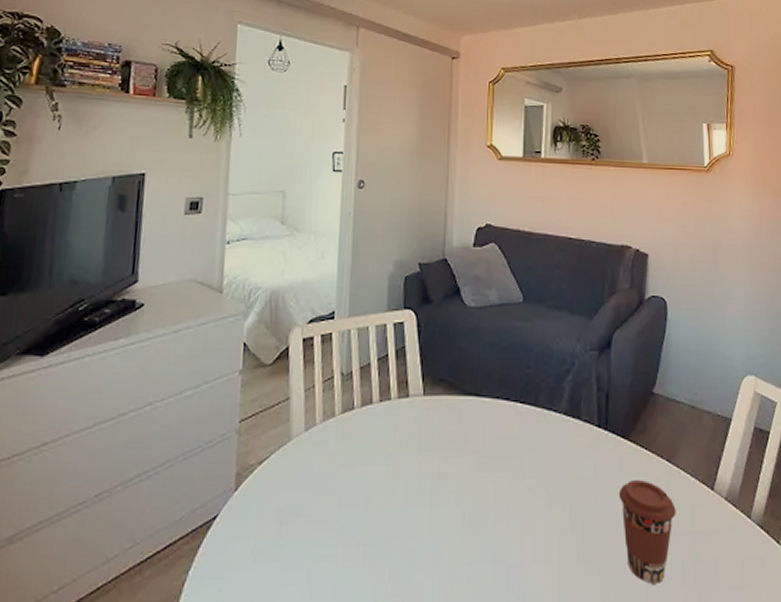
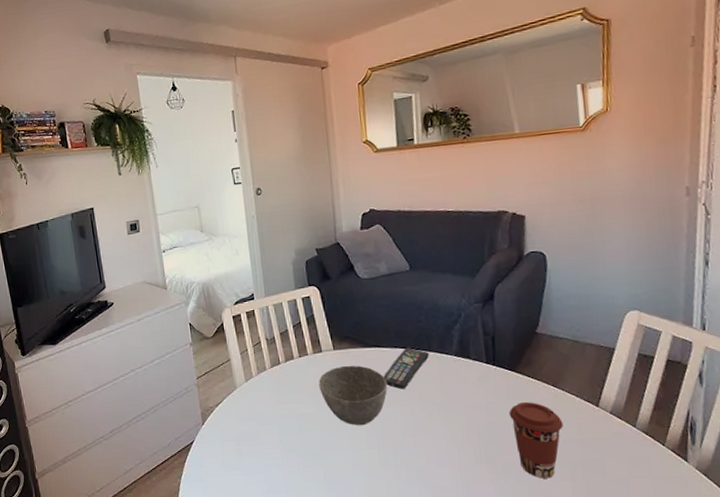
bowl: none [399,417,484,503] -> present [319,365,388,426]
remote control: none [479,400,536,455] -> present [383,348,430,390]

